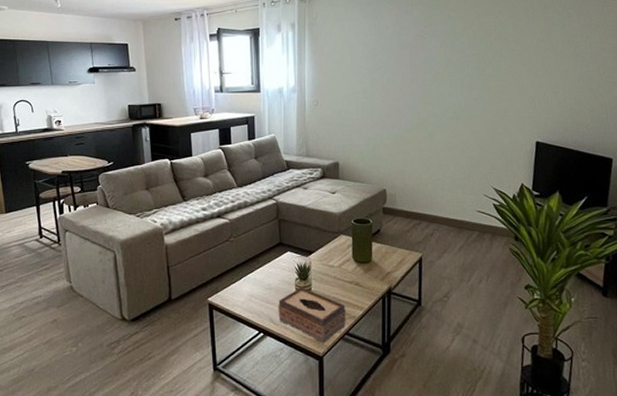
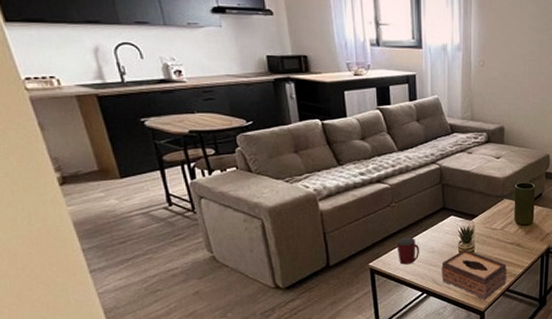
mug: none [234,272,257,301] -> present [396,237,420,265]

